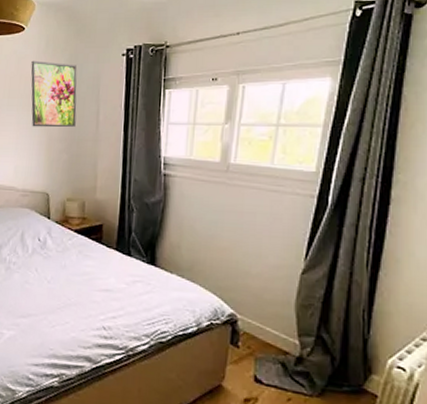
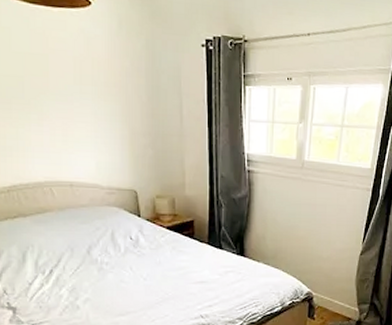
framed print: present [31,60,77,128] -> none [103,42,159,121]

